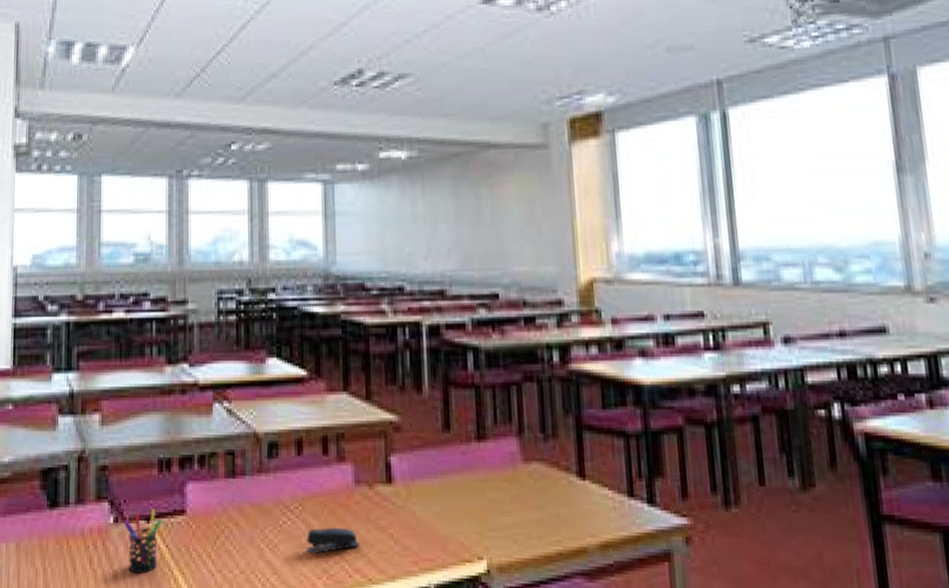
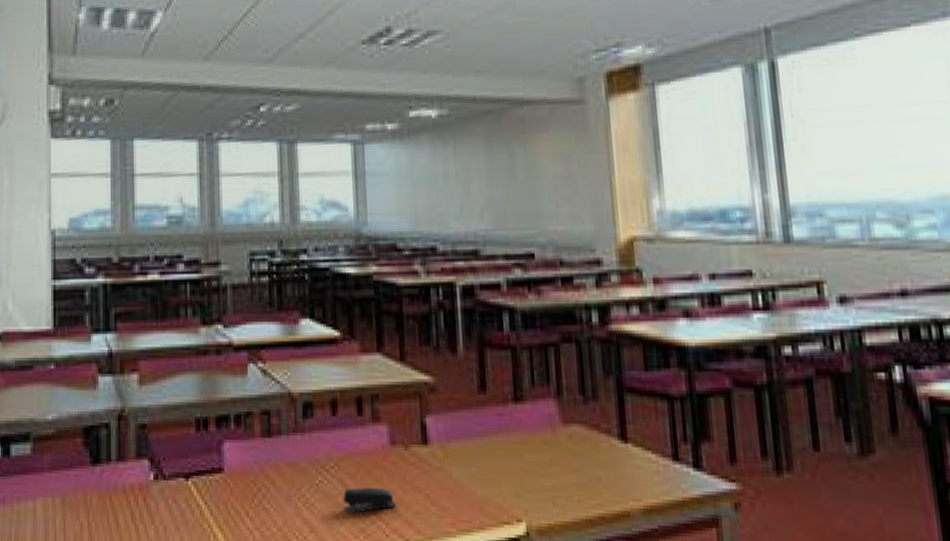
pen holder: present [123,509,163,574] -> none [163,467,201,530]

